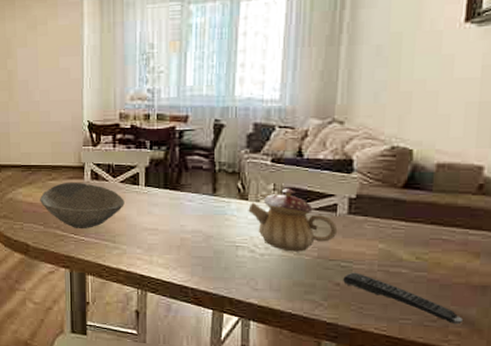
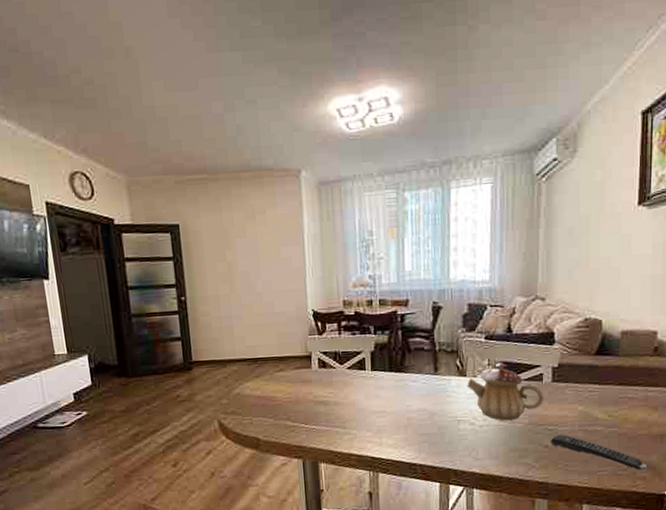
bowl: present [40,182,125,228] -> none [268,371,353,418]

